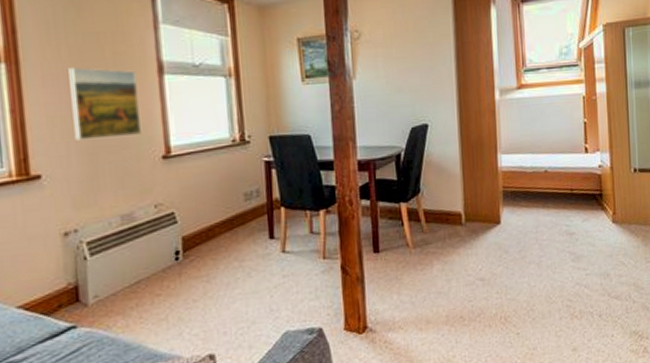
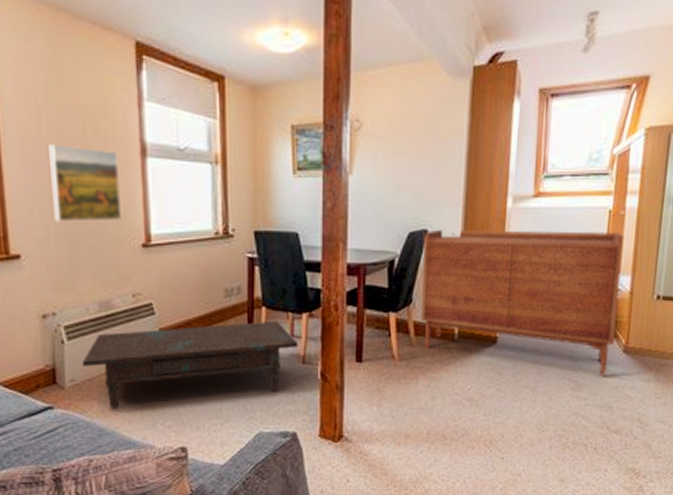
coffee table: none [105,220,318,323] -> present [81,321,298,410]
sideboard: none [424,115,604,247] -> present [421,229,625,376]

